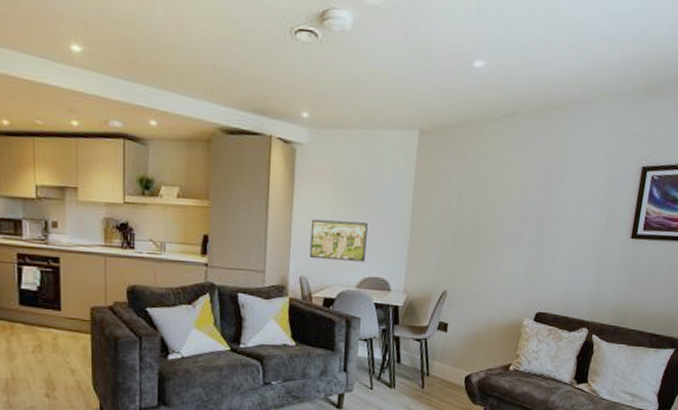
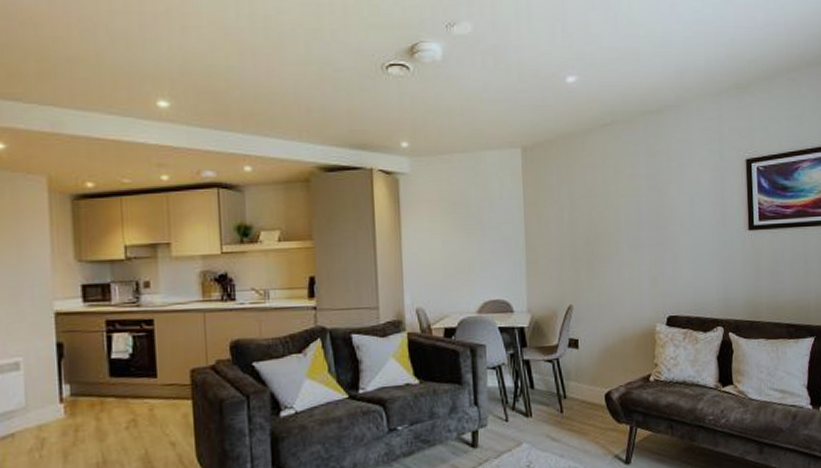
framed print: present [309,219,368,262] -> none [422,245,483,289]

